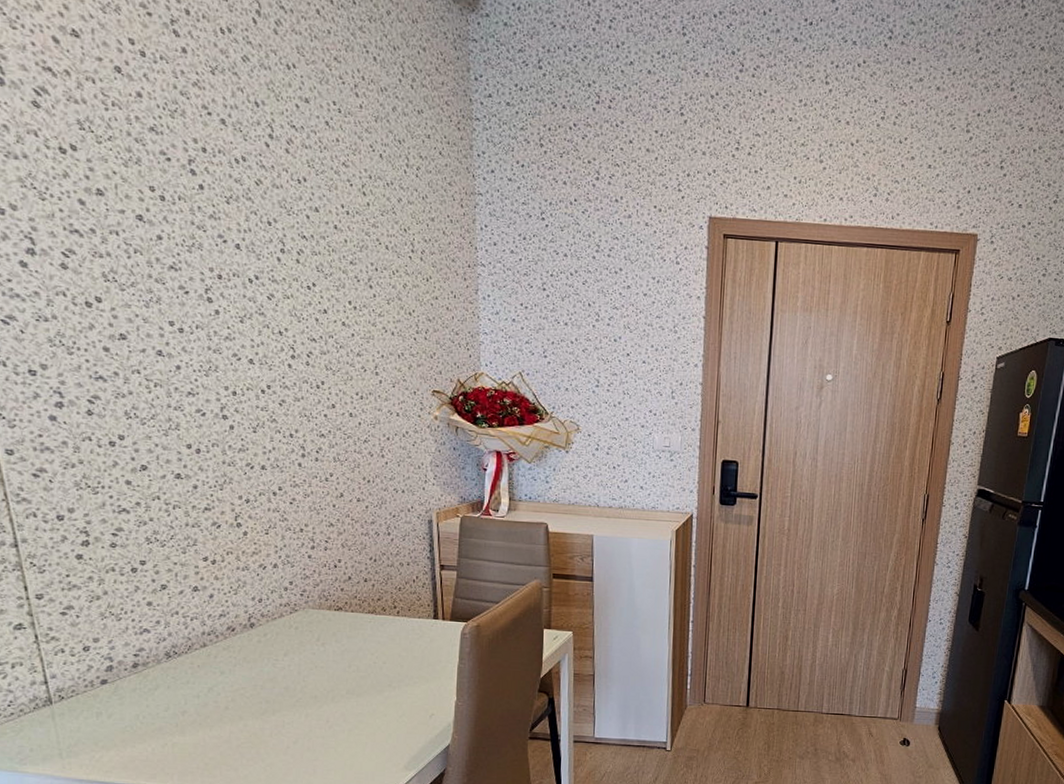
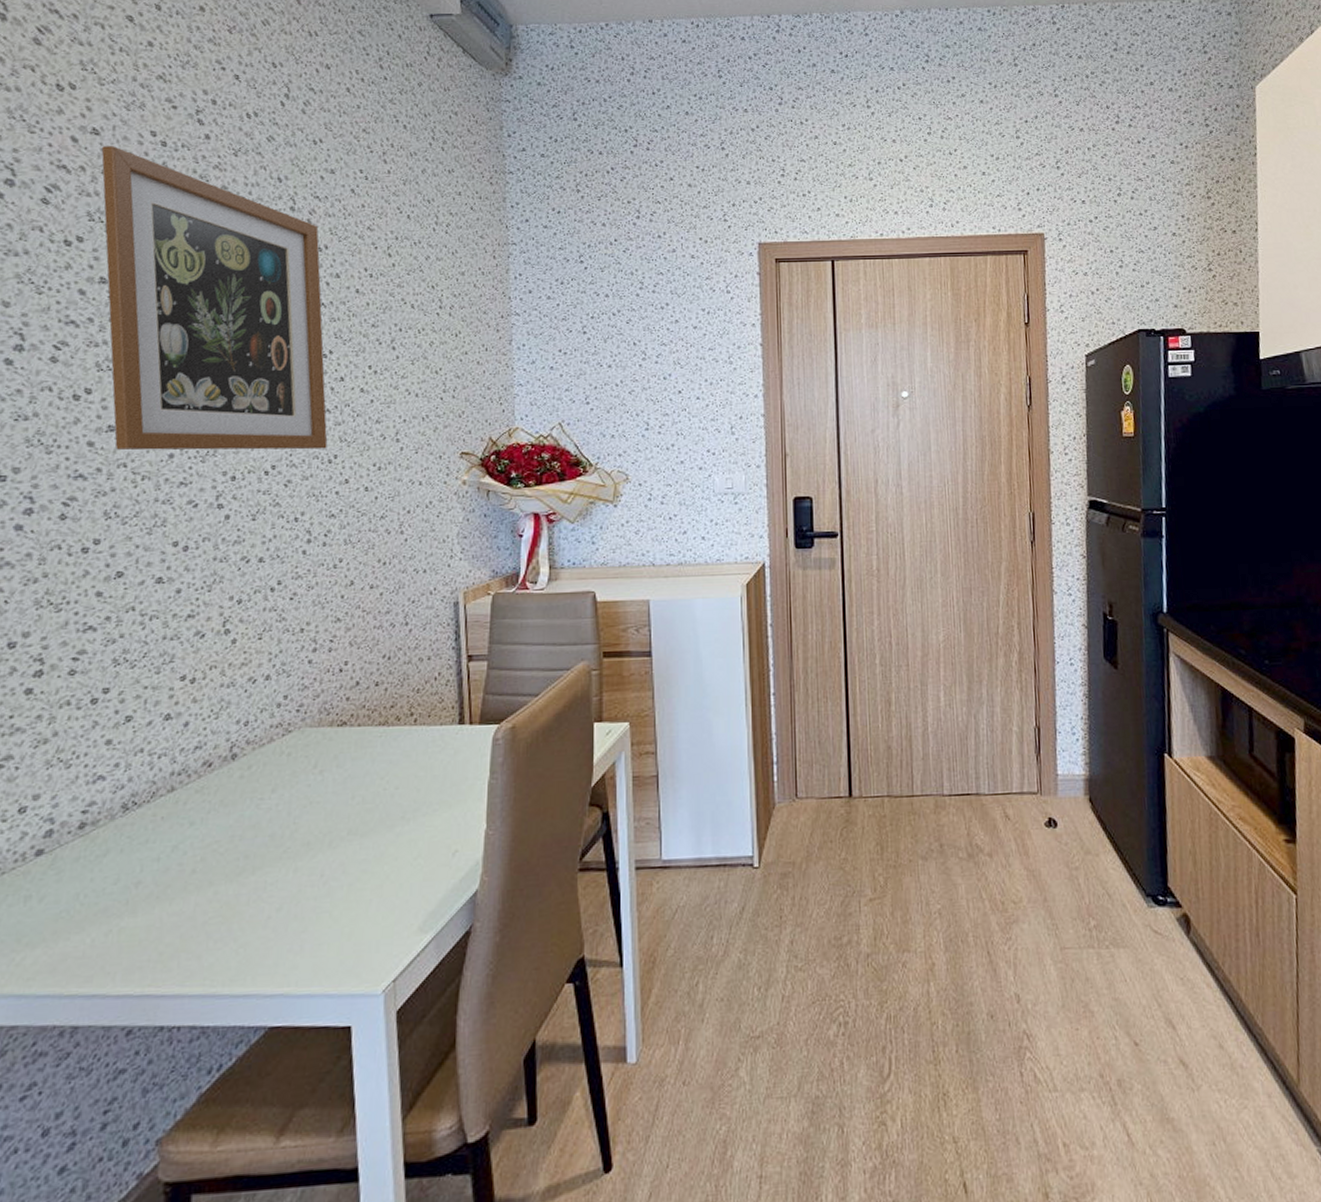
wall art: none [83,50,315,375] -> present [101,146,328,451]

